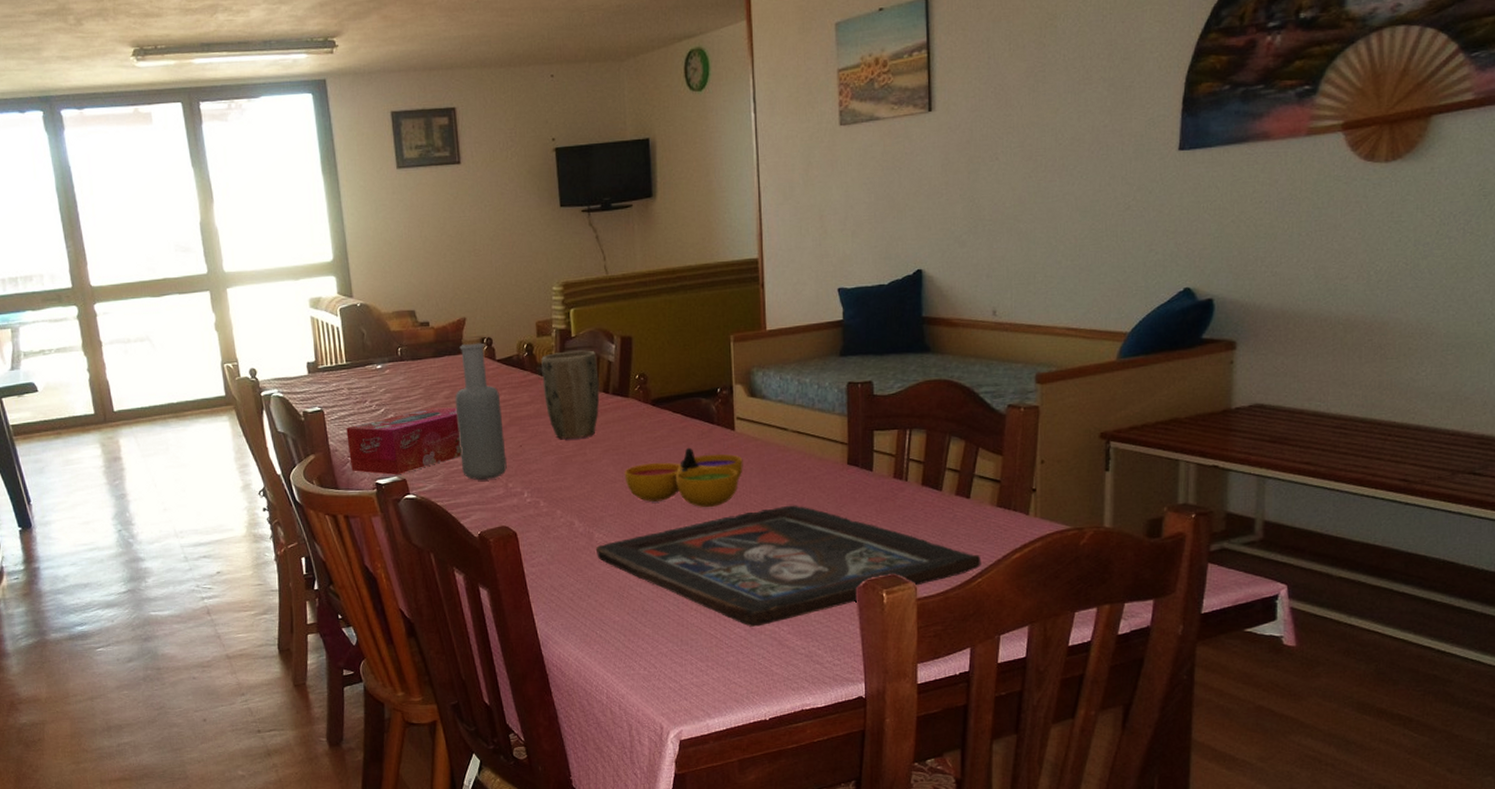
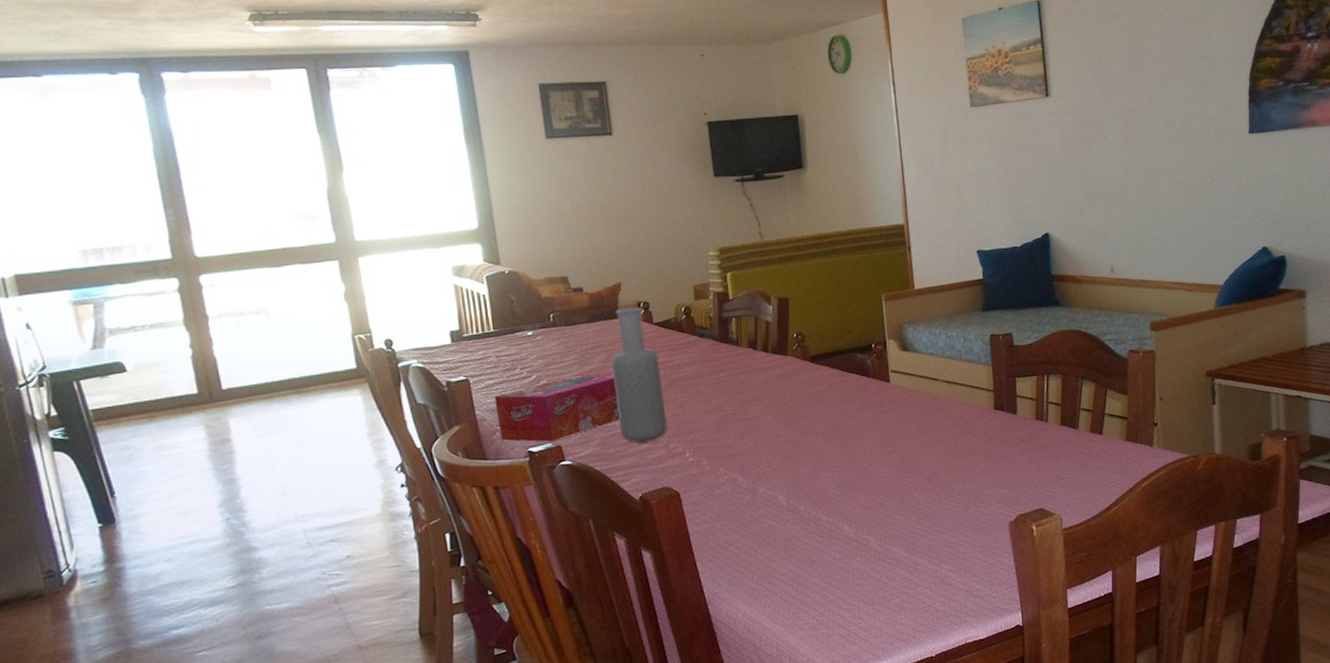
plant pot: present [541,350,600,439] -> none [699,311,759,398]
religious icon: present [595,505,981,627] -> none [760,449,1116,568]
decorative bowl: present [624,447,743,507] -> none [786,400,900,457]

